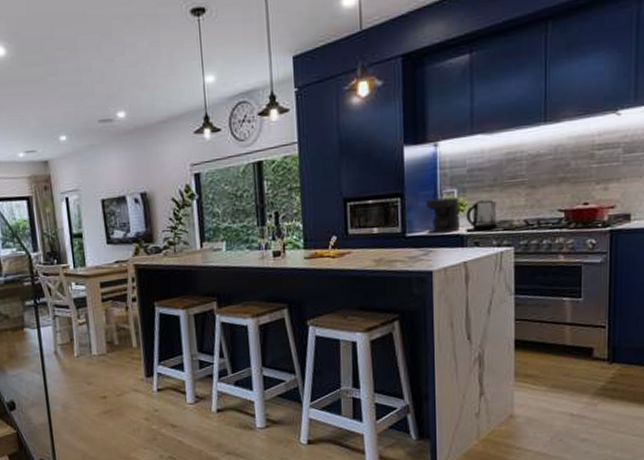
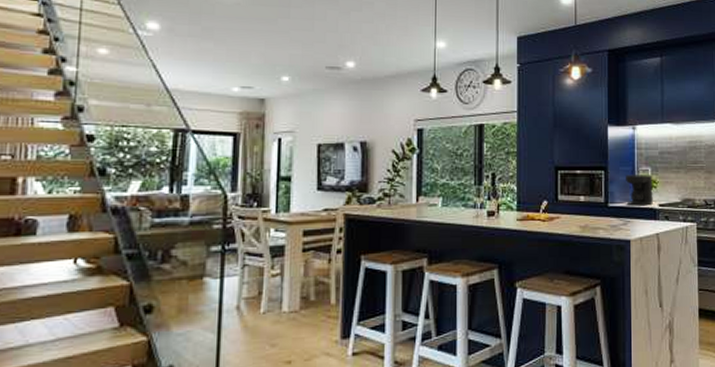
kettle: present [466,199,497,232] -> none [658,179,683,207]

